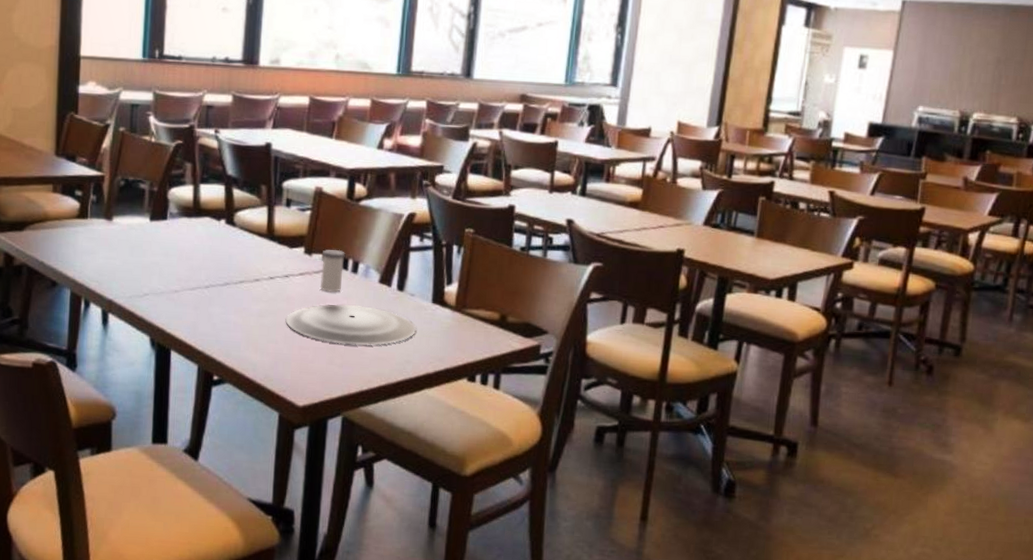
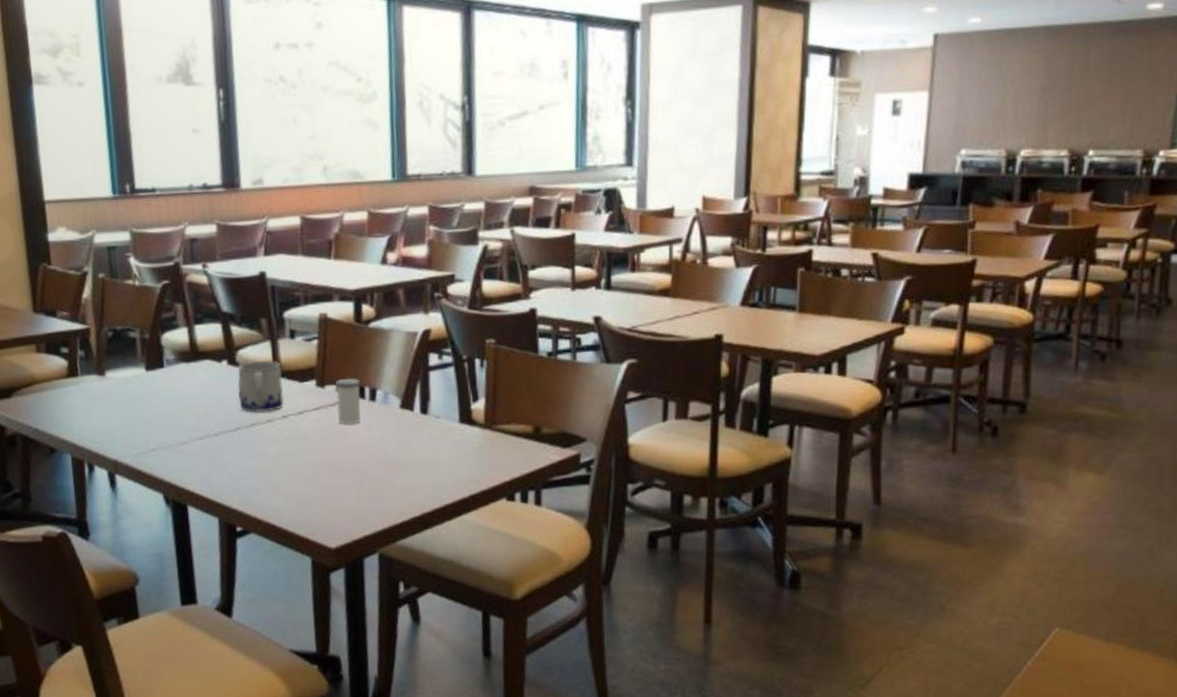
mug: none [231,223,275,272] -> present [237,360,284,413]
plate: present [286,304,417,345] -> none [306,434,446,478]

